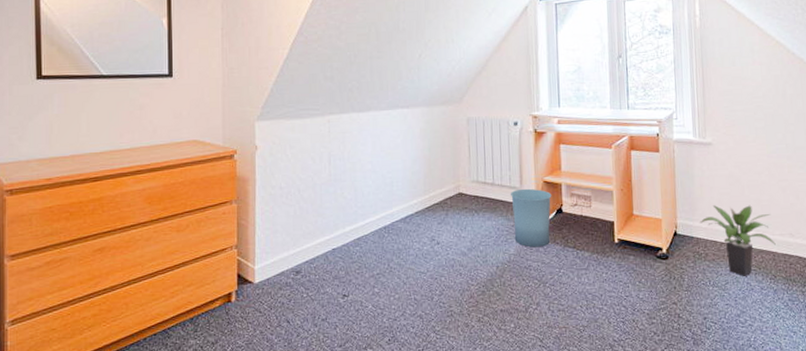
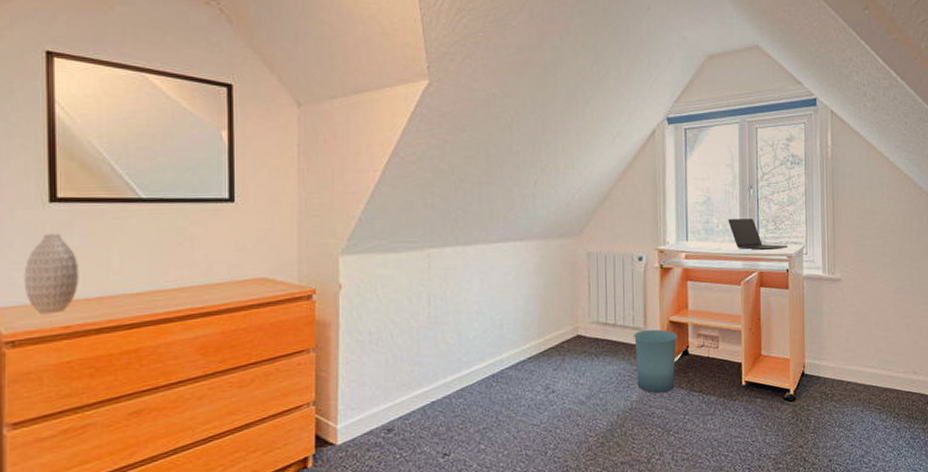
vase: none [19,103,58,169] -> present [24,232,79,315]
laptop: none [598,86,657,115] -> present [728,218,787,250]
potted plant: present [700,205,776,276] -> none [827,342,900,416]

